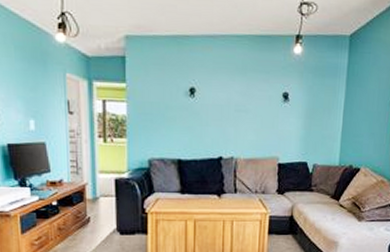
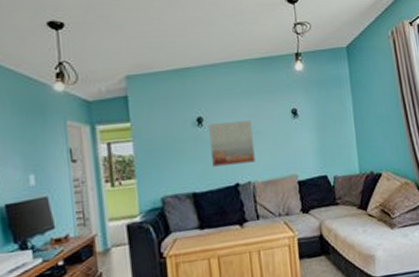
wall art: none [200,96,242,139] -> present [208,120,255,167]

